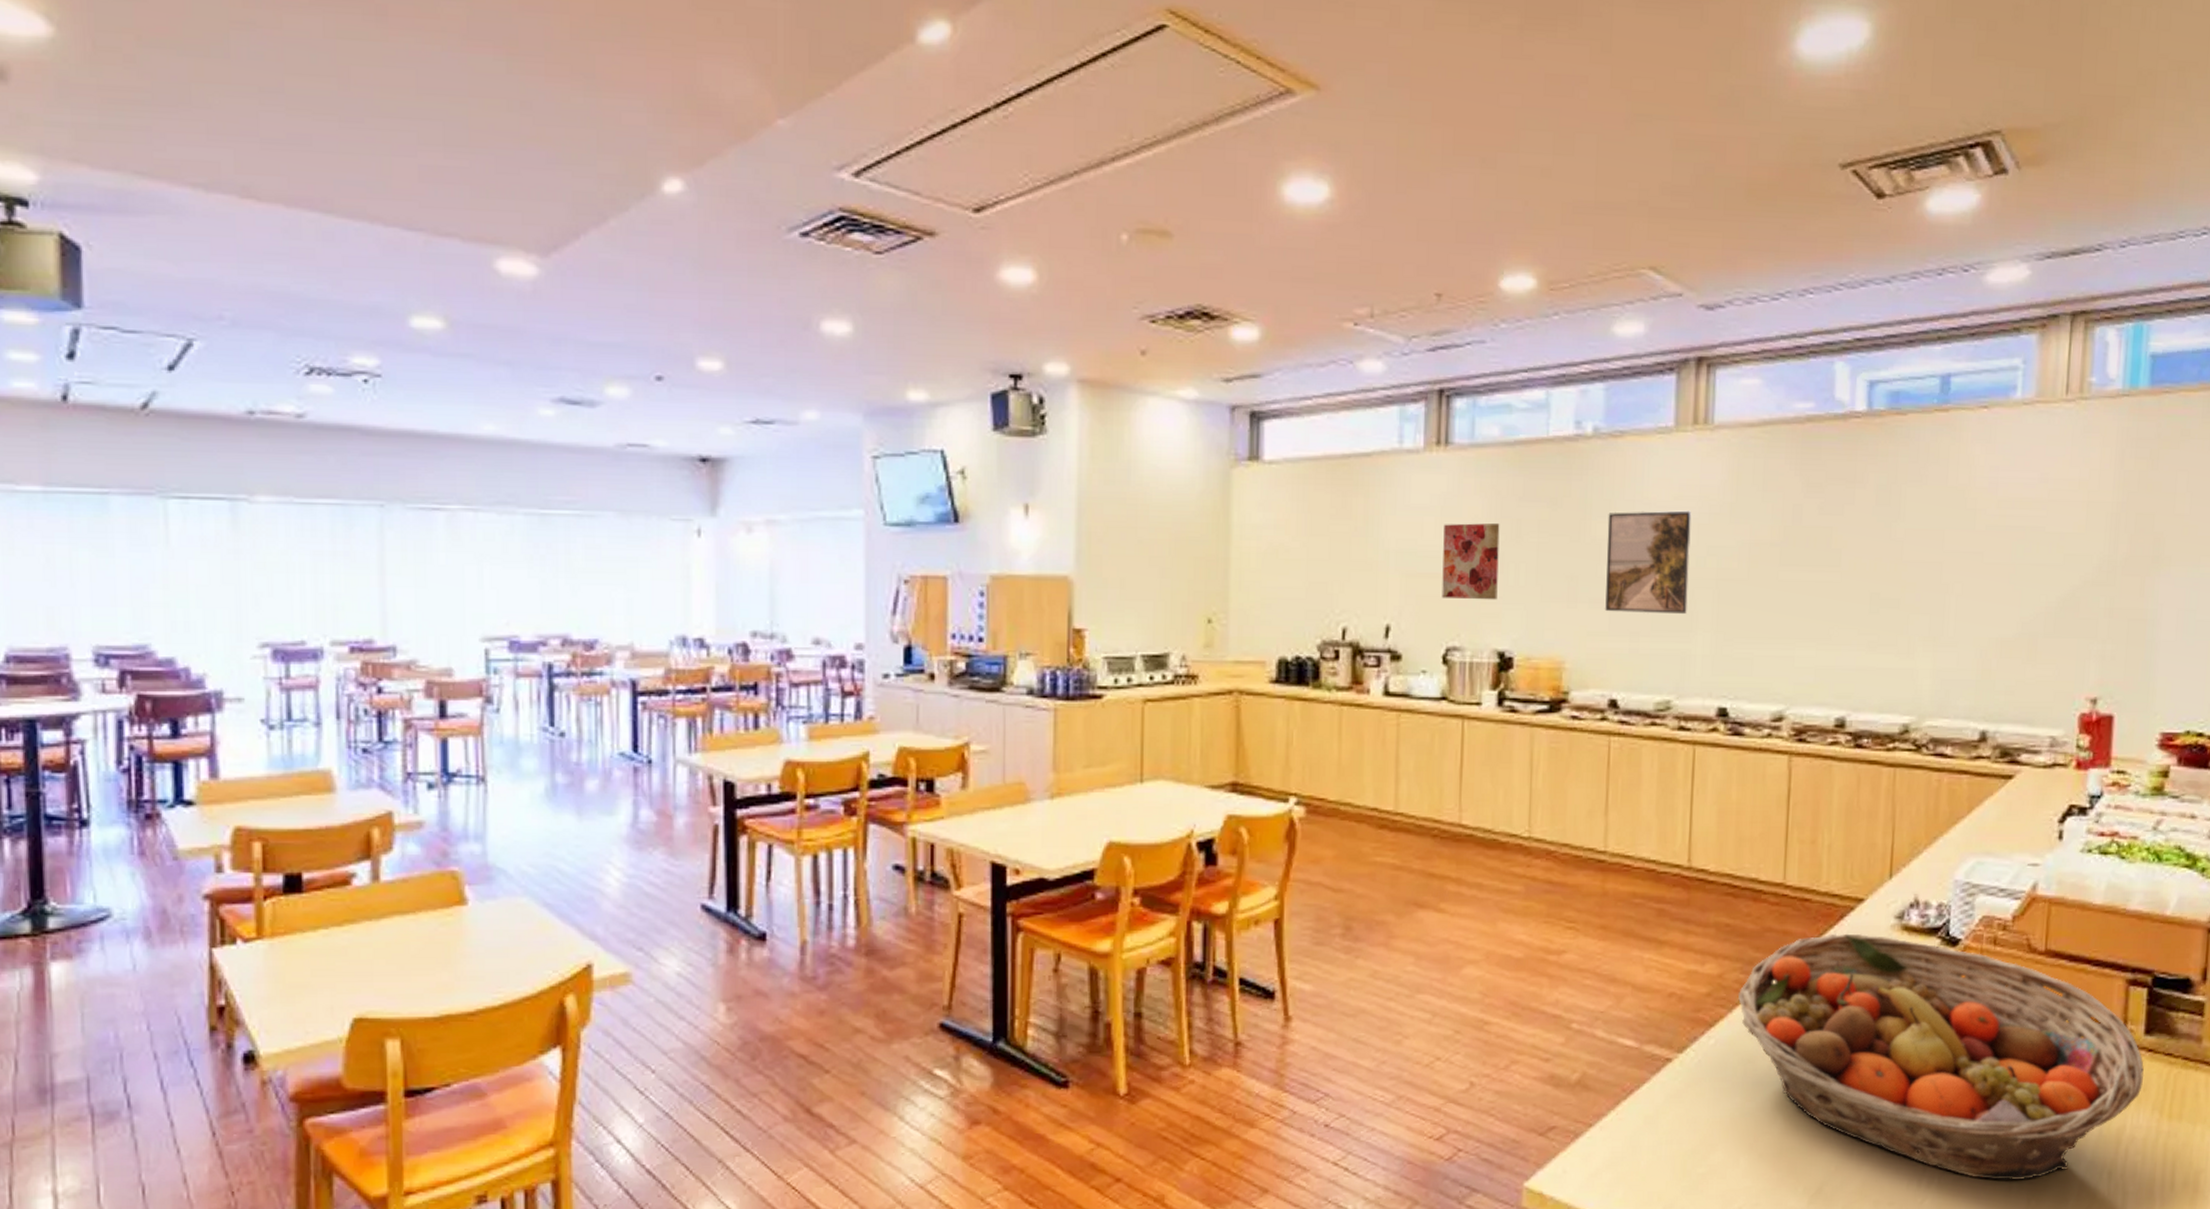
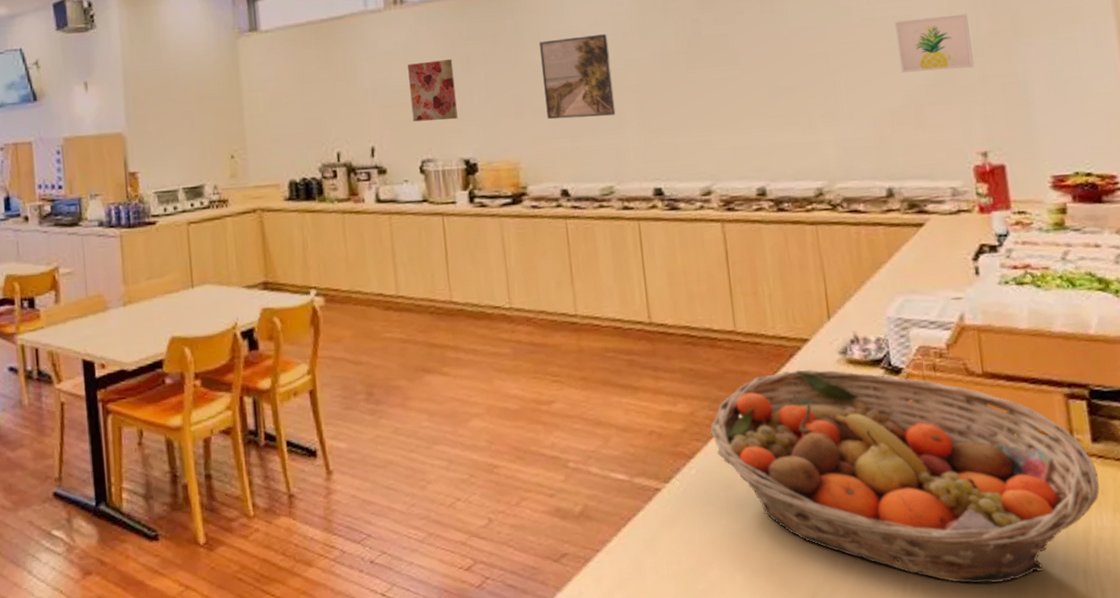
wall art: none [2020,531,2106,598] -> present [894,13,975,73]

